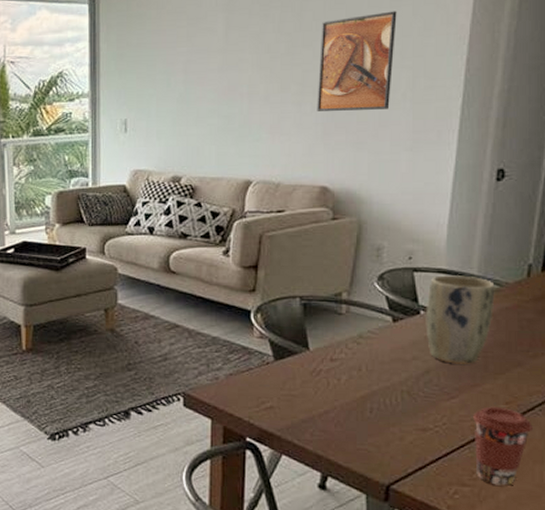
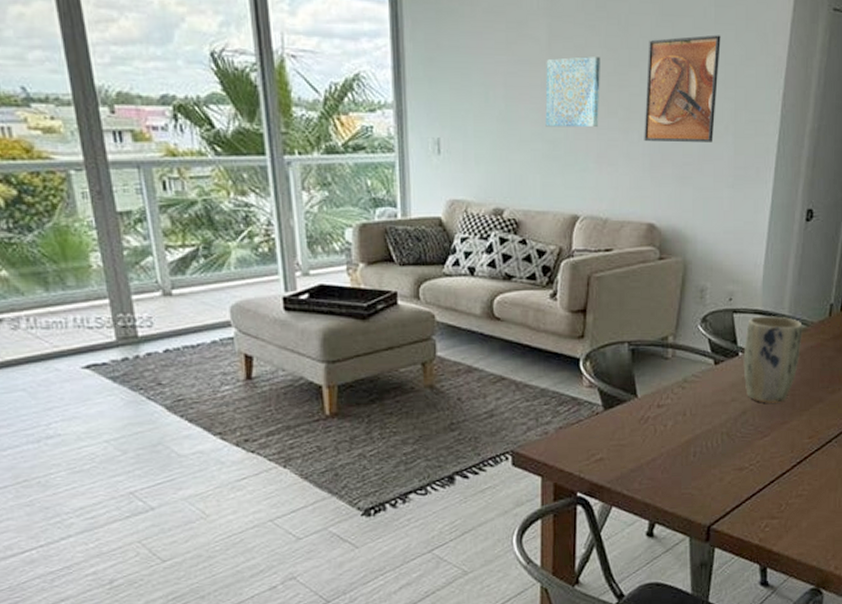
wall art: none [221,41,274,104] -> present [545,56,600,128]
coffee cup: present [472,406,533,486] -> none [781,441,830,515]

